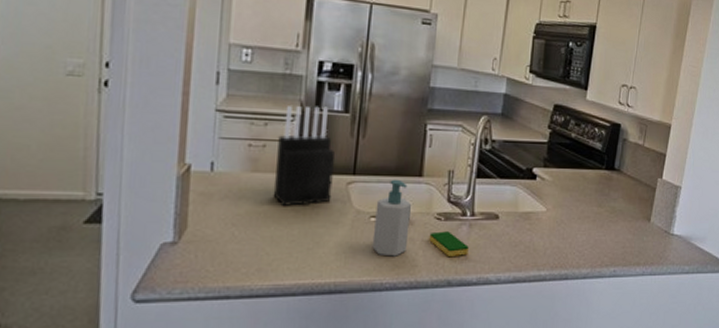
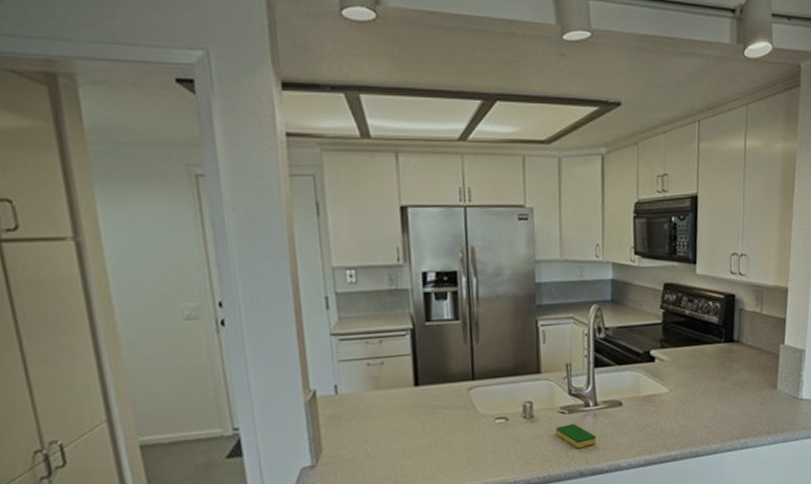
knife block: present [273,105,335,206] -> none [394,316,455,419]
soap bottle: present [372,179,412,257] -> none [499,379,536,455]

